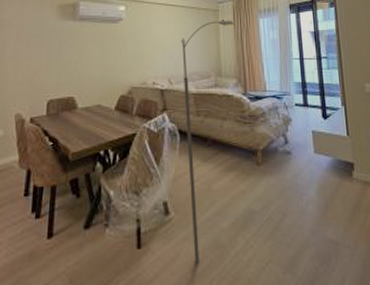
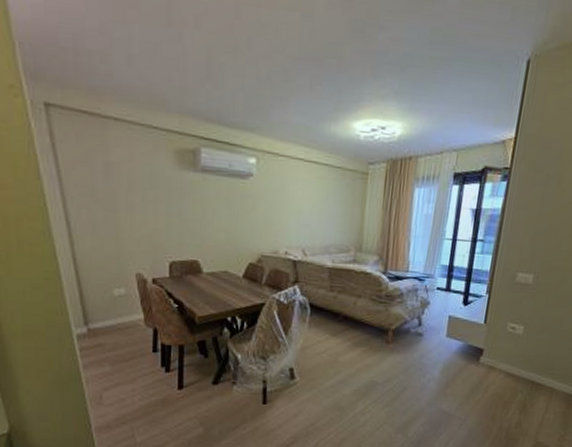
street lamp: present [181,20,234,263] -> none [315,185,384,419]

